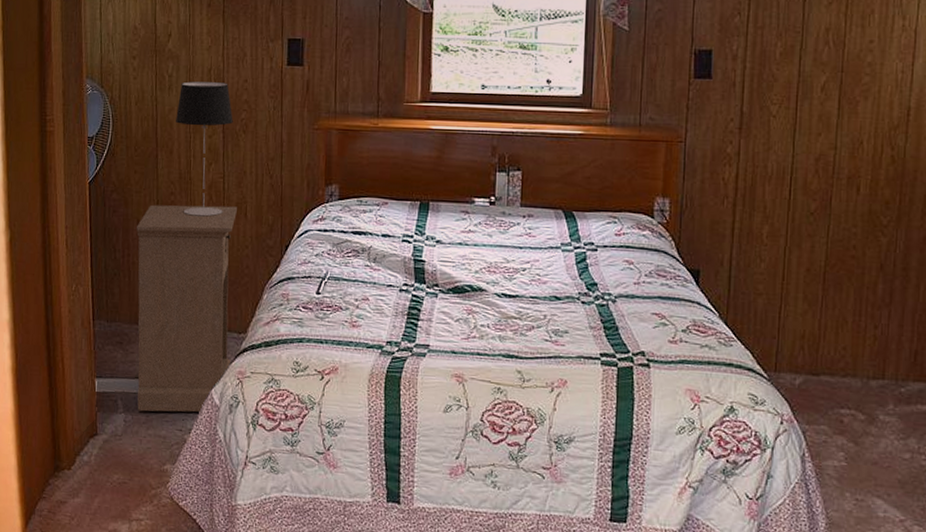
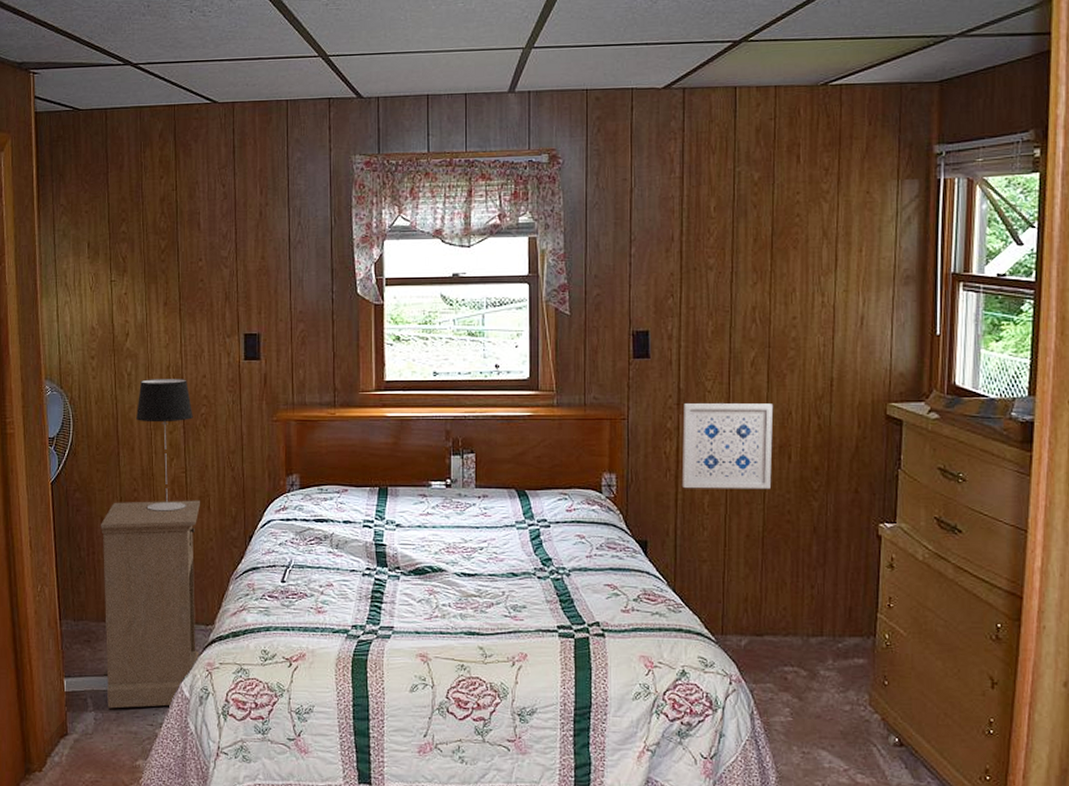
wall art: none [739,128,844,223] -> present [681,403,774,490]

